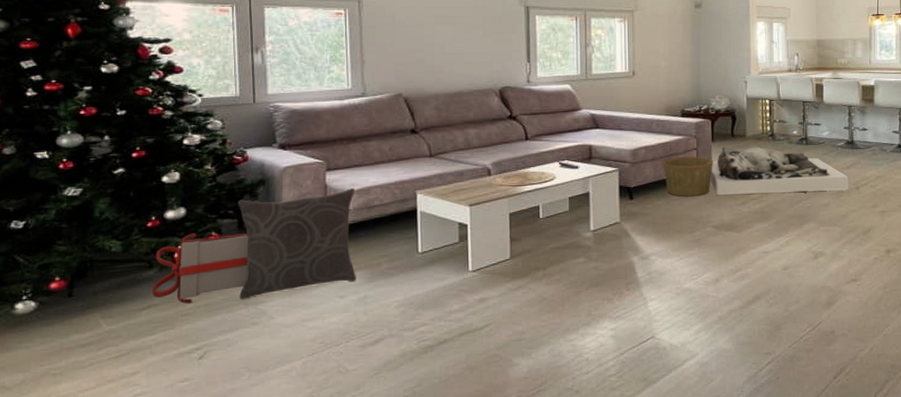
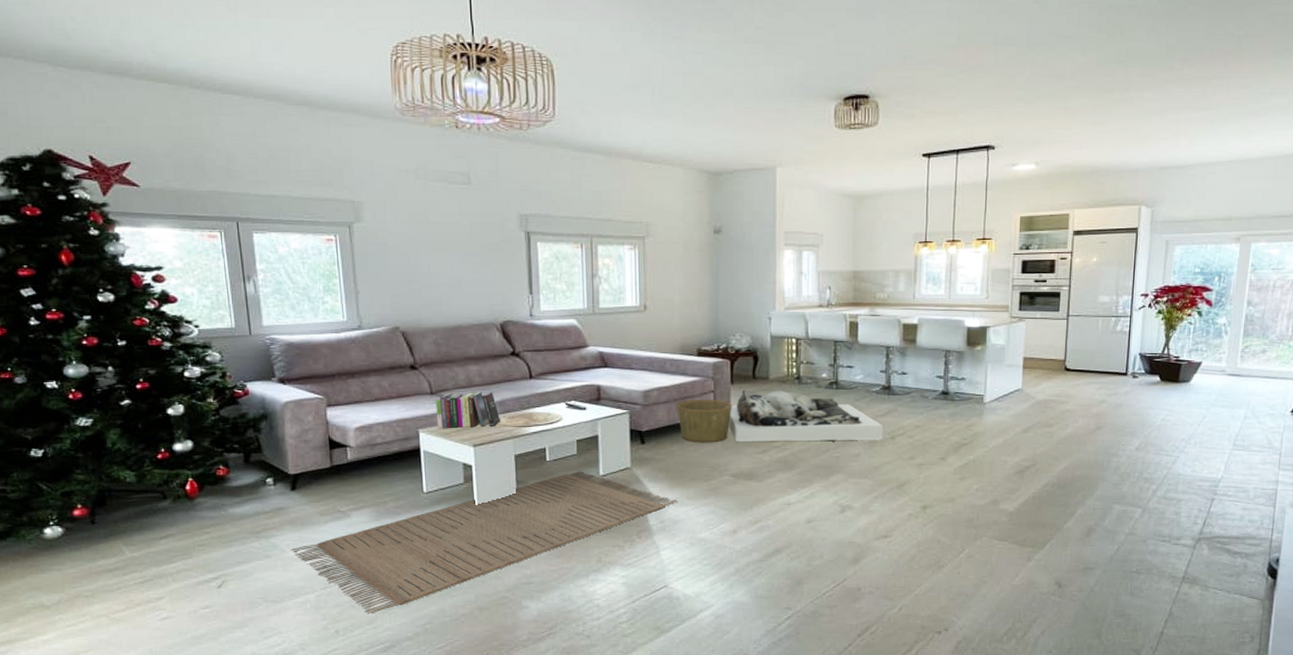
gift box: present [152,233,249,304] -> none [168,466,258,534]
pillow: present [238,188,356,299] -> none [242,425,363,532]
rug: none [280,227,664,380] -> present [291,471,678,614]
books: none [434,153,496,190] -> present [435,392,500,429]

